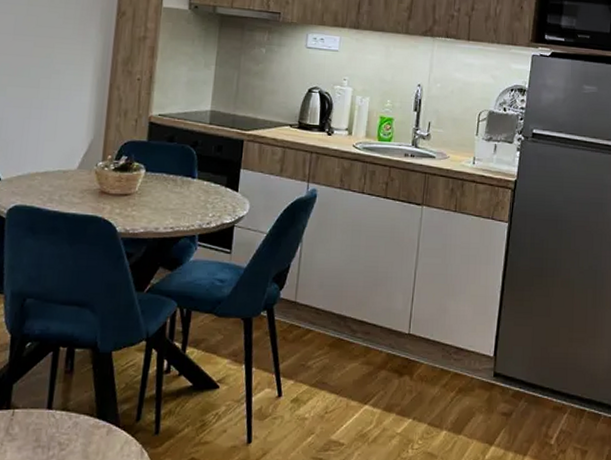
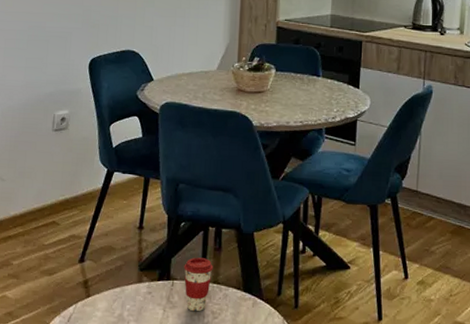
coffee cup: none [27,382,63,444] -> present [184,257,213,312]

